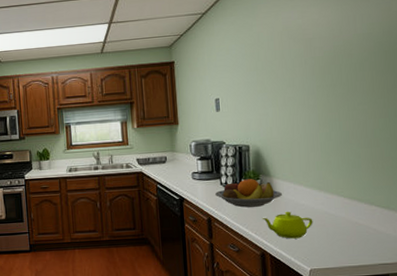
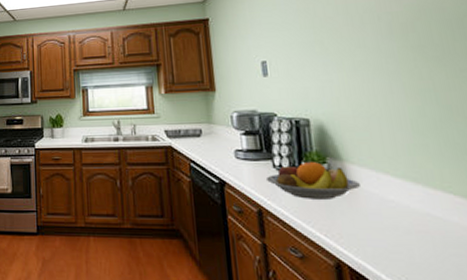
teapot: present [262,212,313,239] -> none [333,209,410,248]

